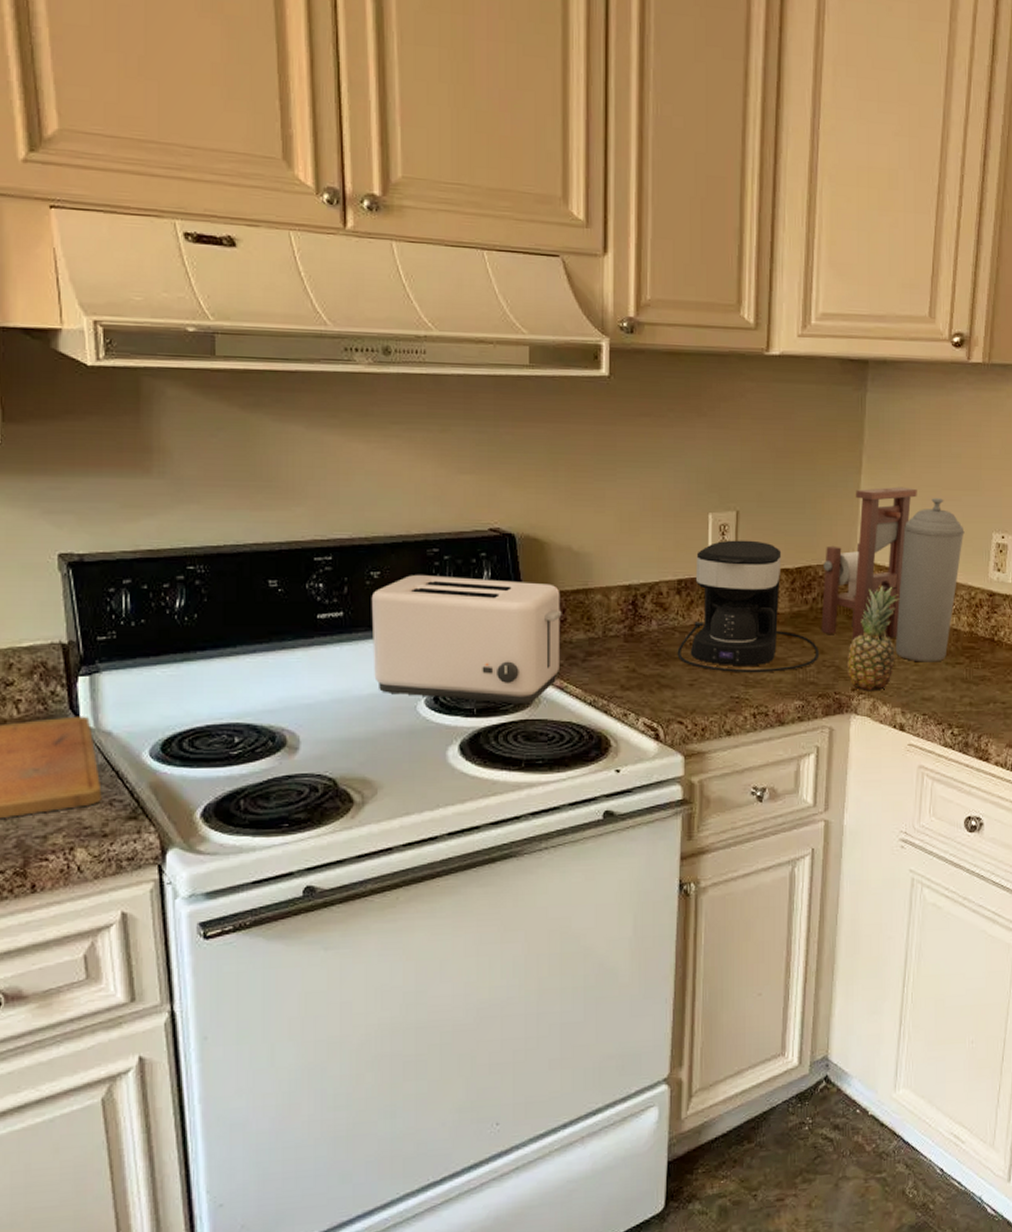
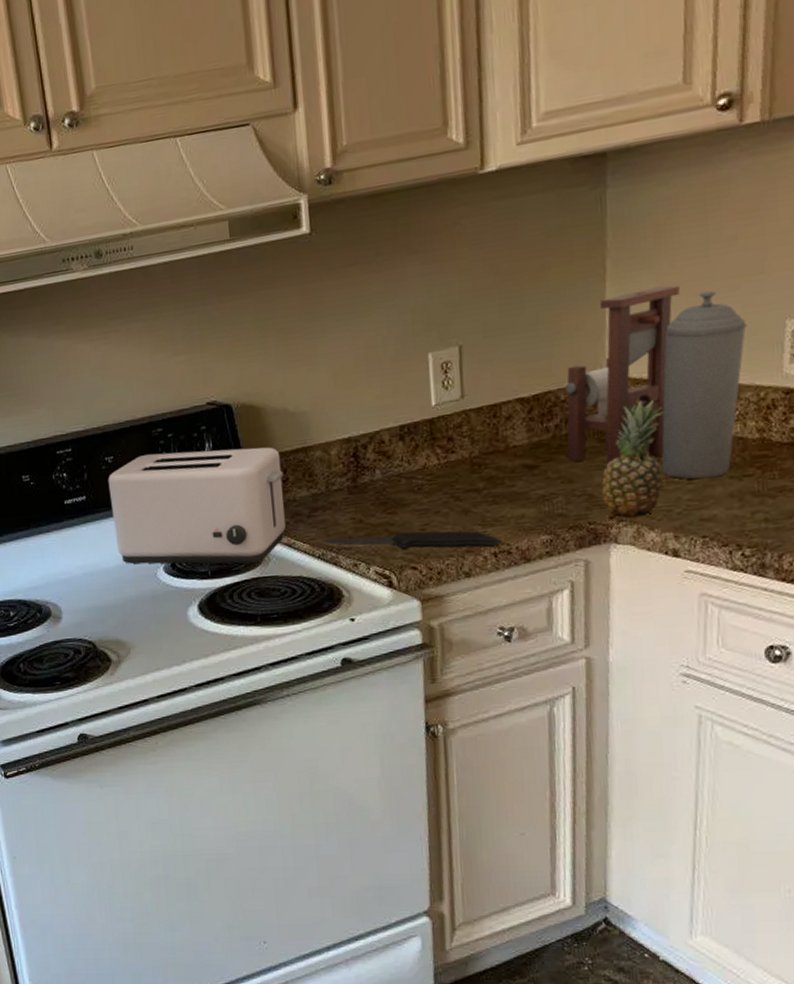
knife: none [596,685,762,709] -> present [323,531,503,549]
coffee maker: present [677,540,820,673] -> none [405,373,568,514]

